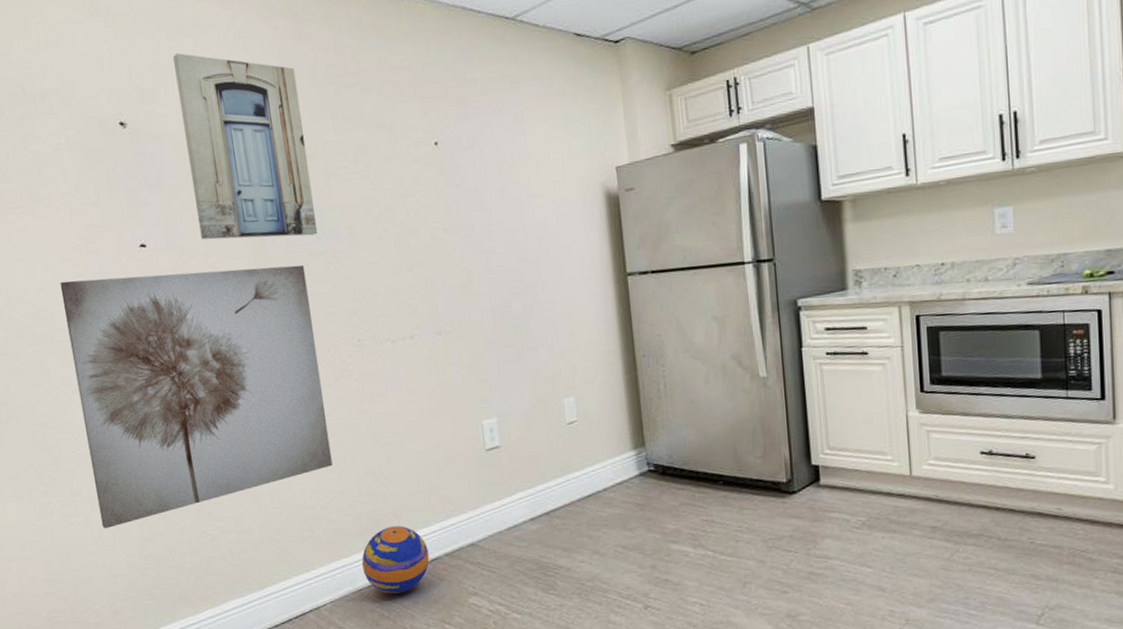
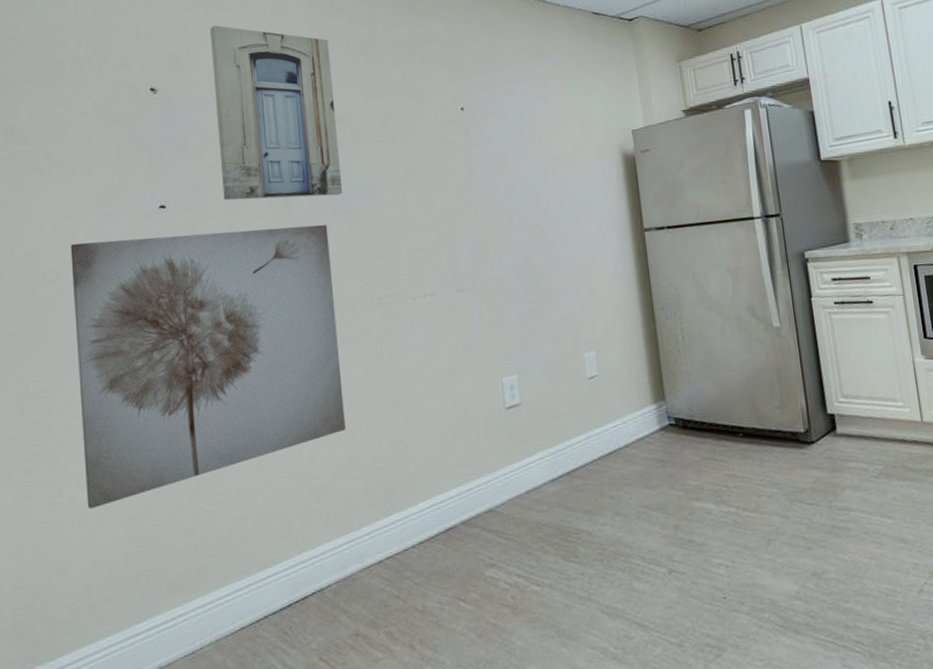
ball: present [362,526,430,594] -> none [372,493,445,570]

